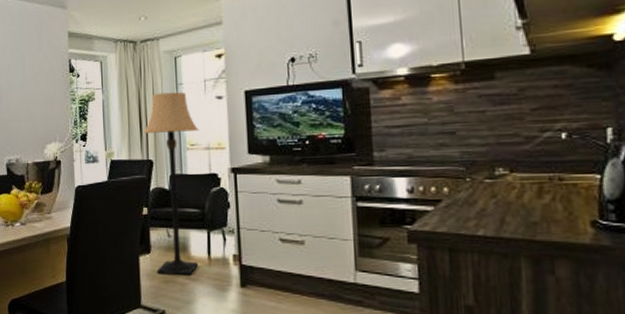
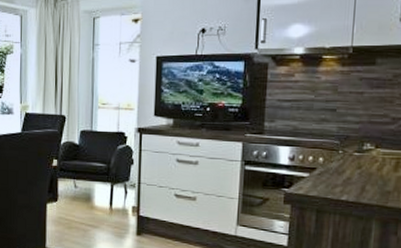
lamp: present [143,92,200,276] -> none [58,52,112,223]

